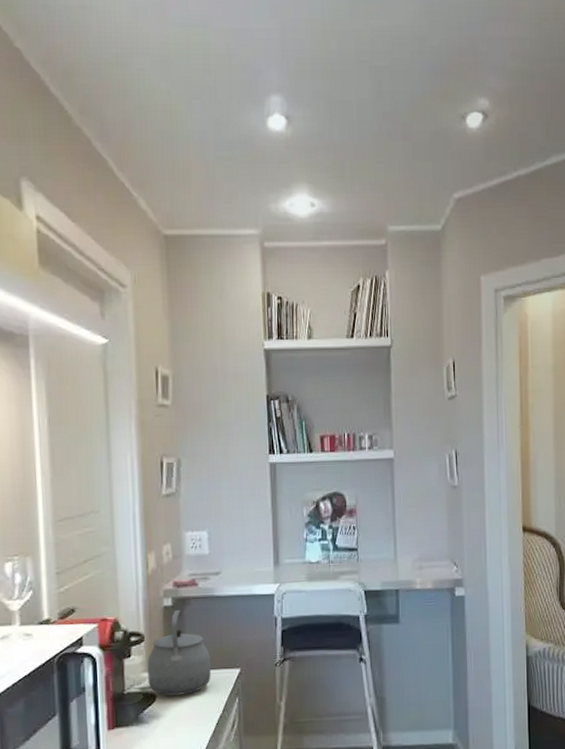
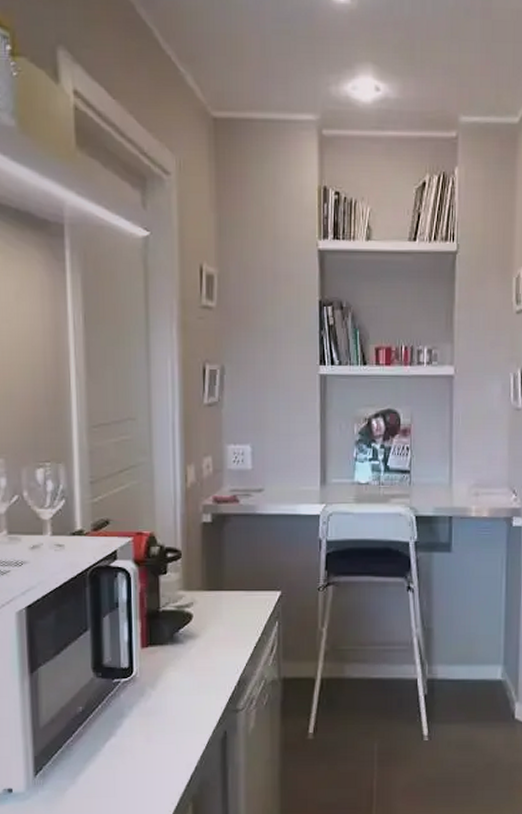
tea kettle: present [147,609,211,696] -> none [183,526,250,616]

